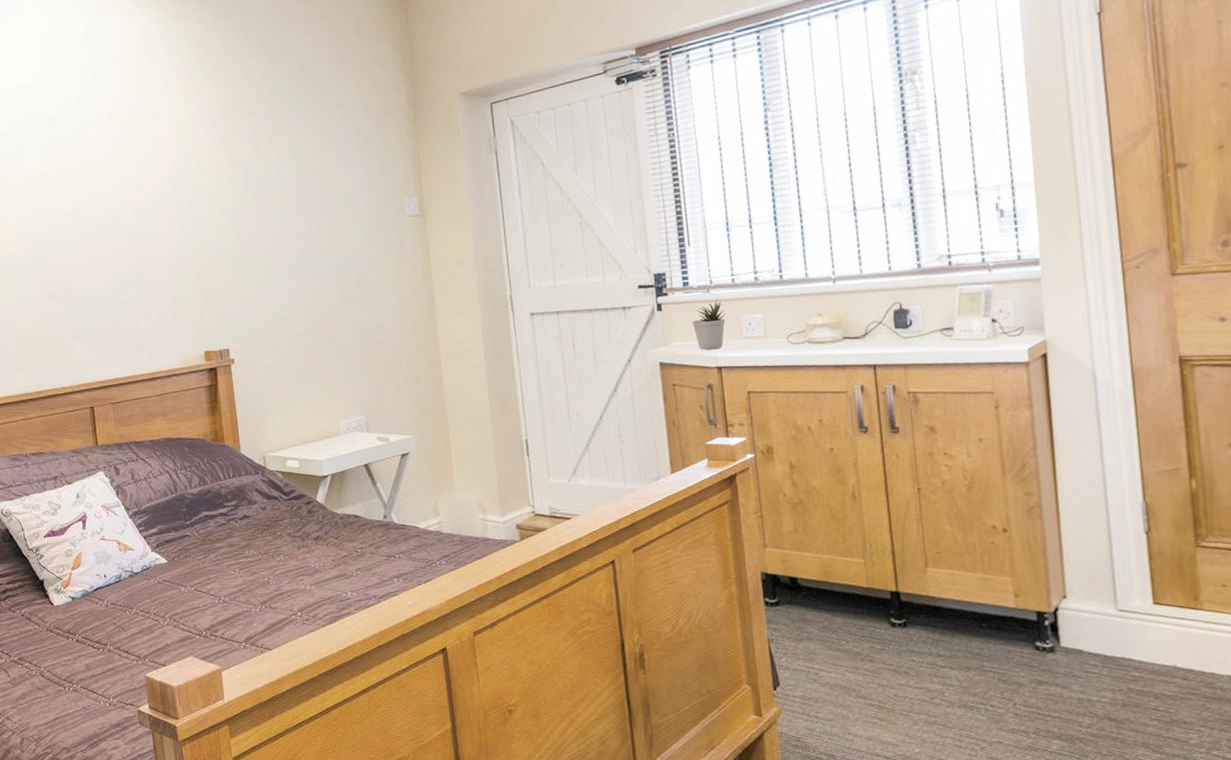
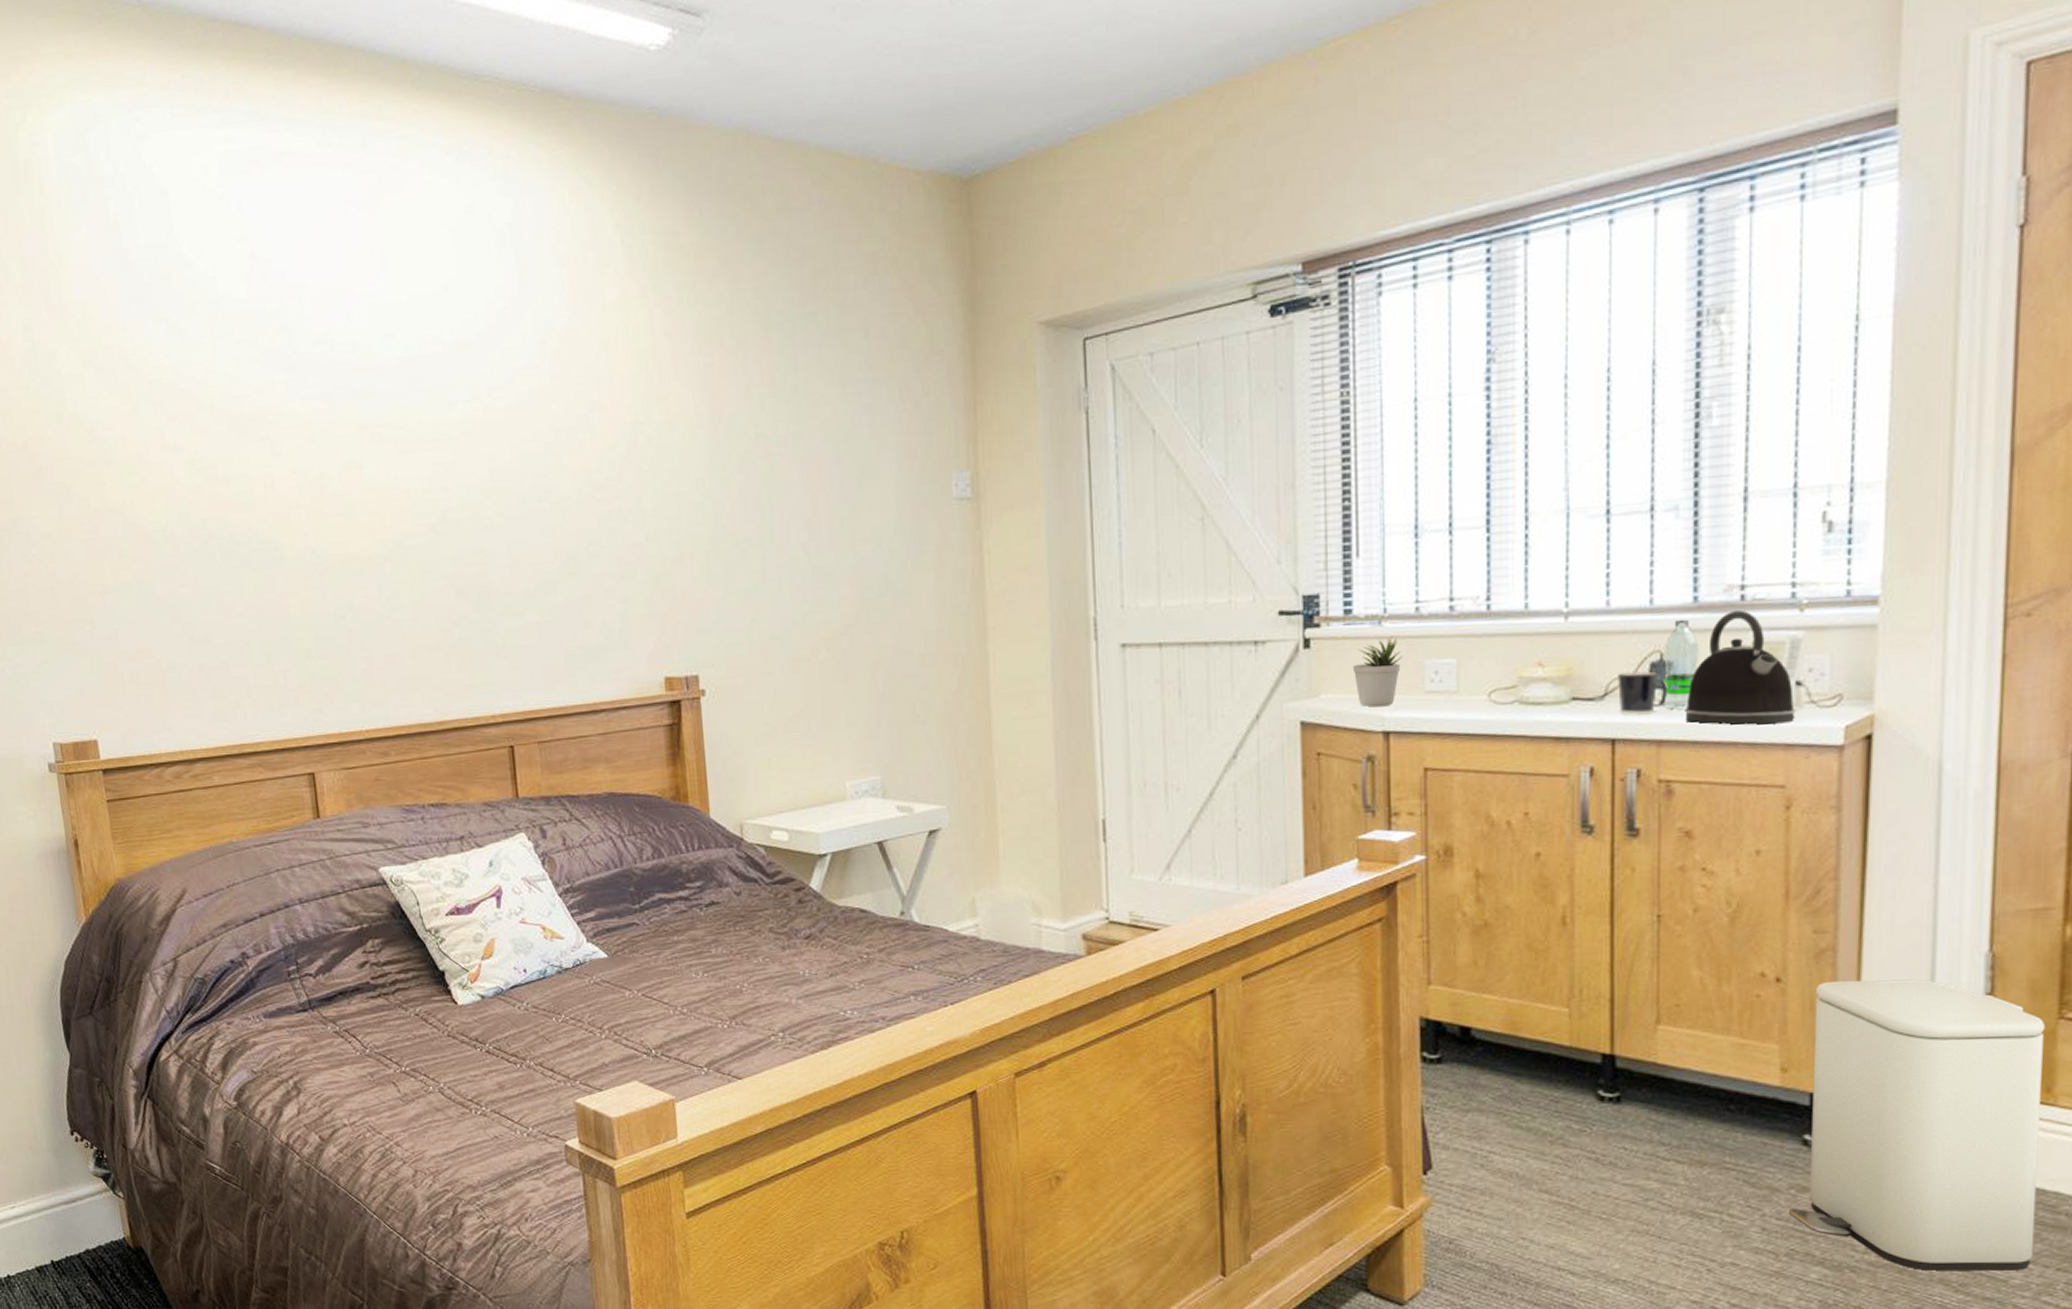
mug: none [873,317,907,348] -> present [1618,671,1667,716]
bottle: none [901,280,926,344] -> present [1663,619,1698,711]
kettle: none [920,271,995,352] -> present [1685,609,1797,726]
pedal bin: none [1030,524,1203,738] -> present [1788,979,2045,1271]

